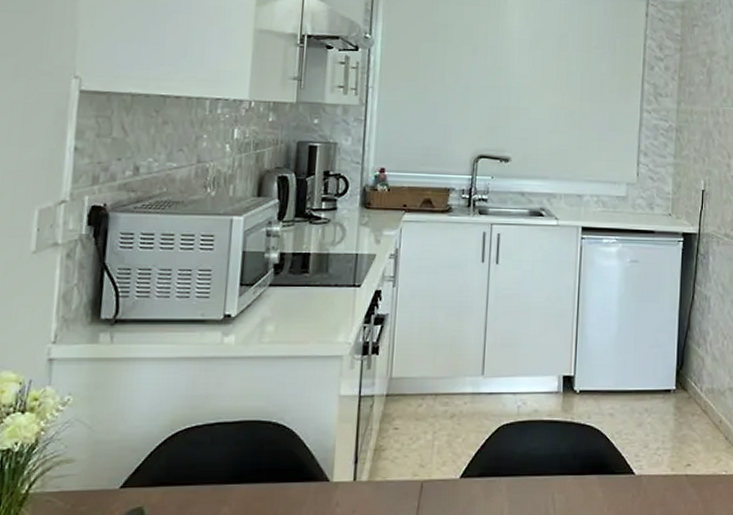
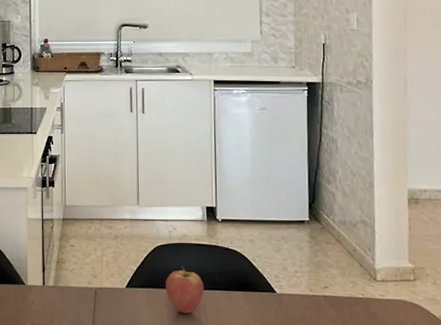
fruit: none [508,447,554,506] -> present [165,265,204,314]

